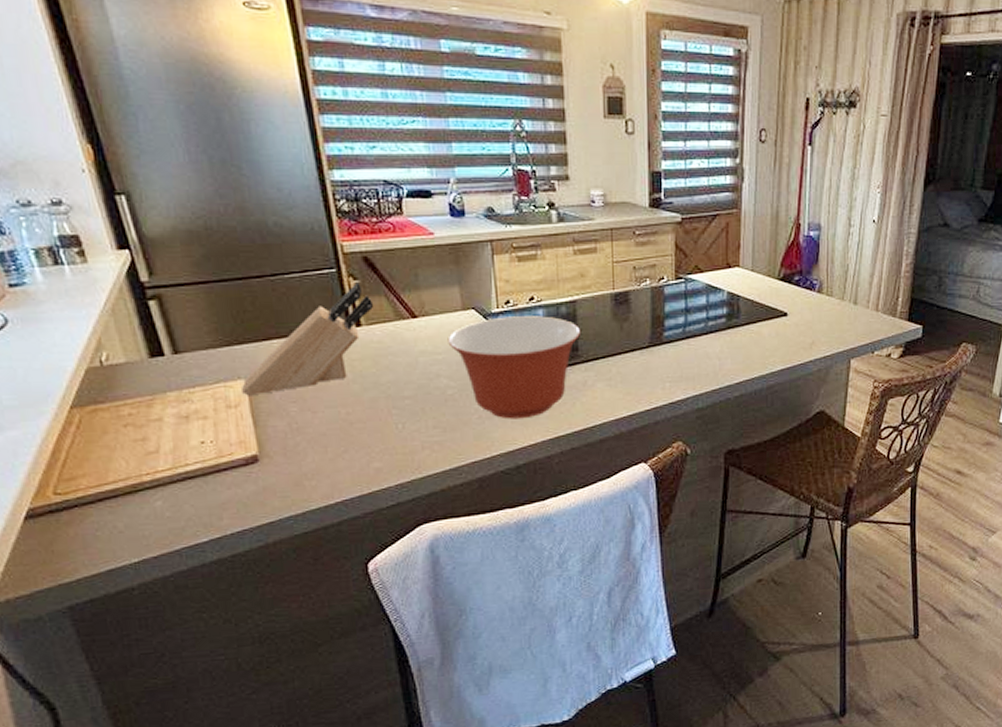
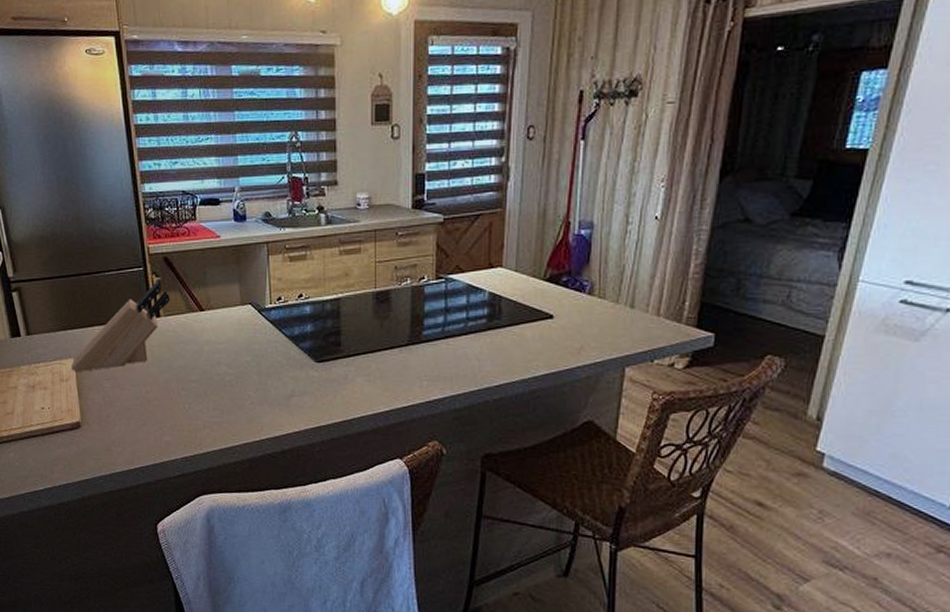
mixing bowl: present [447,316,580,419] -> none [228,312,343,407]

